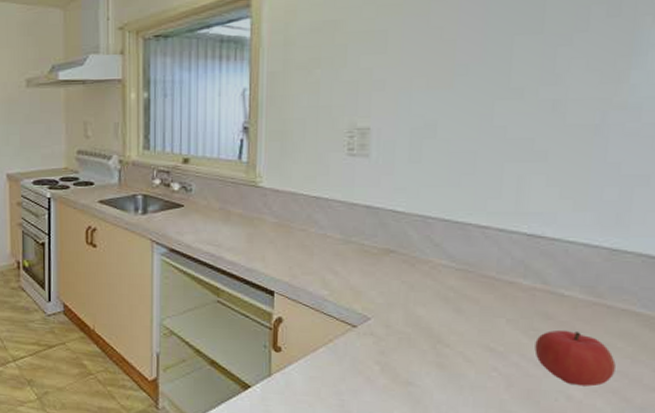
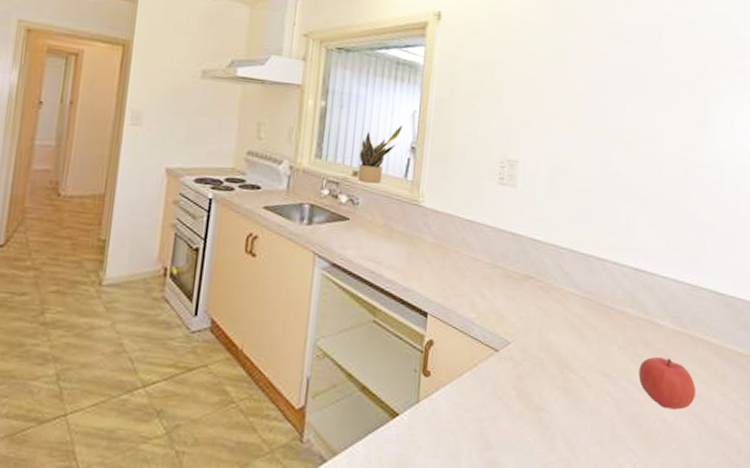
potted plant: none [189,105,232,168] -> present [358,124,403,184]

